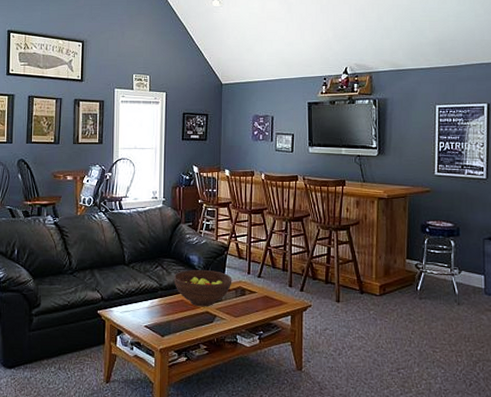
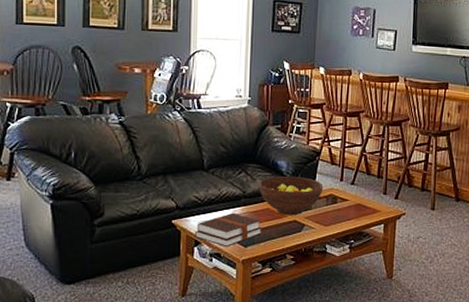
hardback book: none [118,304,178,336] -> present [195,212,262,246]

